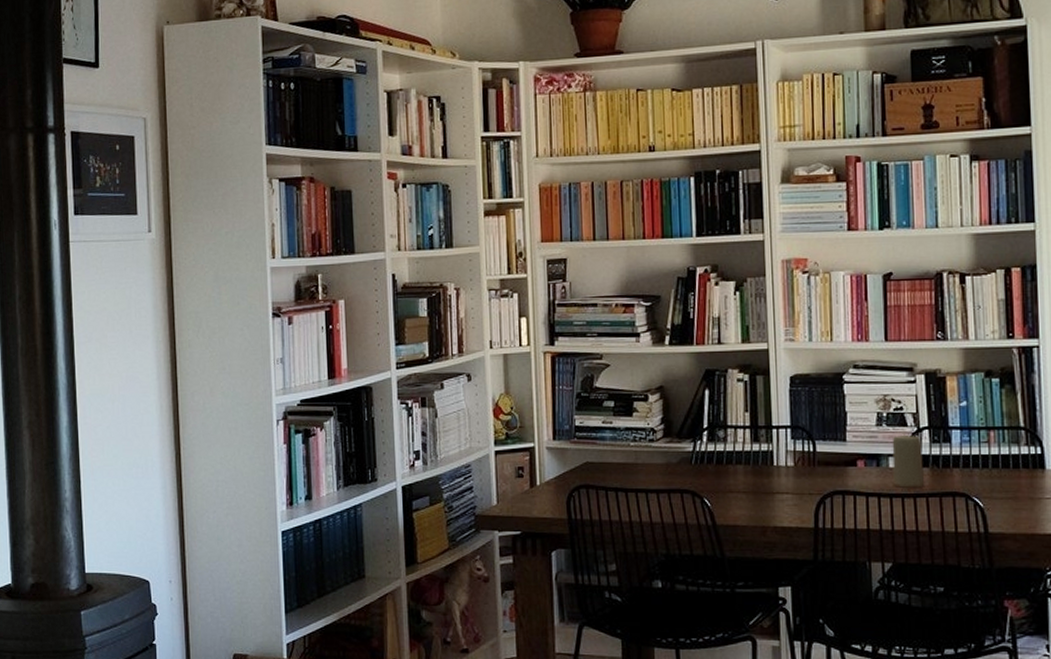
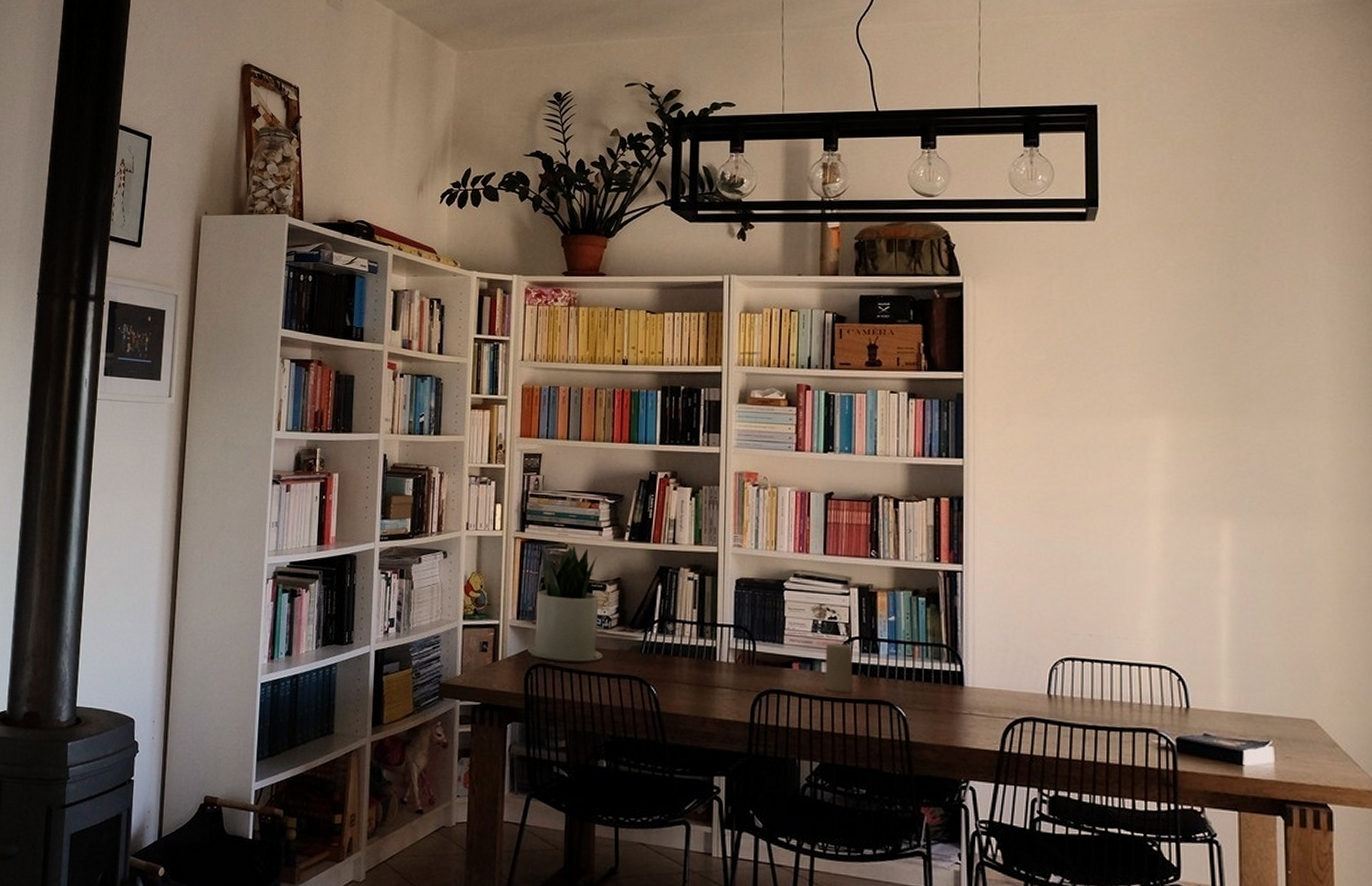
planter: none [568,355,650,483] -> present [528,545,603,665]

